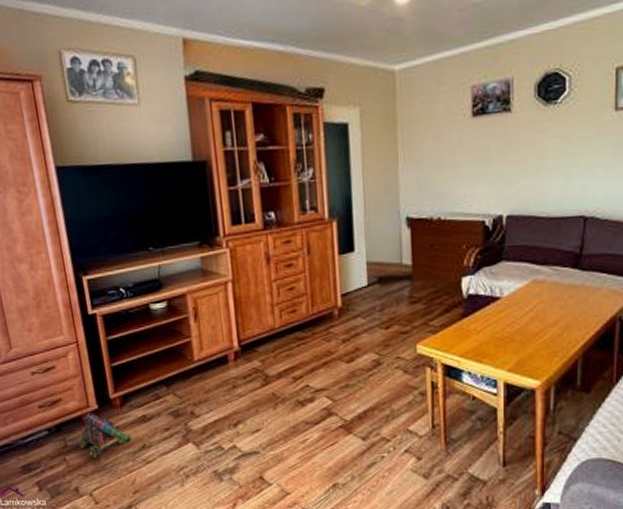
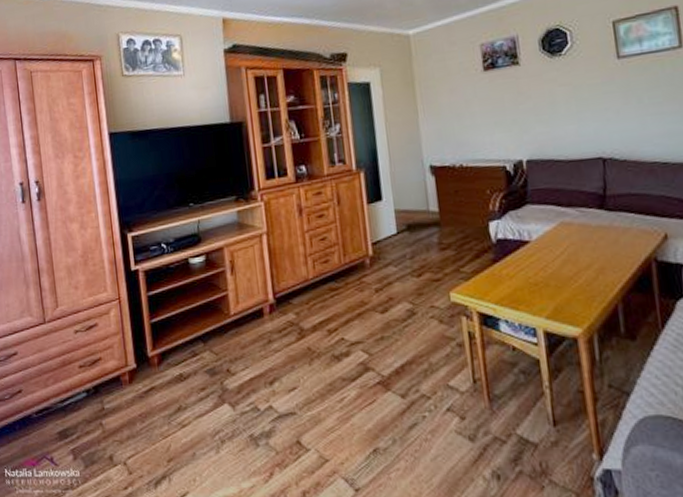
toy cannon: present [77,413,132,459] -> none [114,372,168,423]

